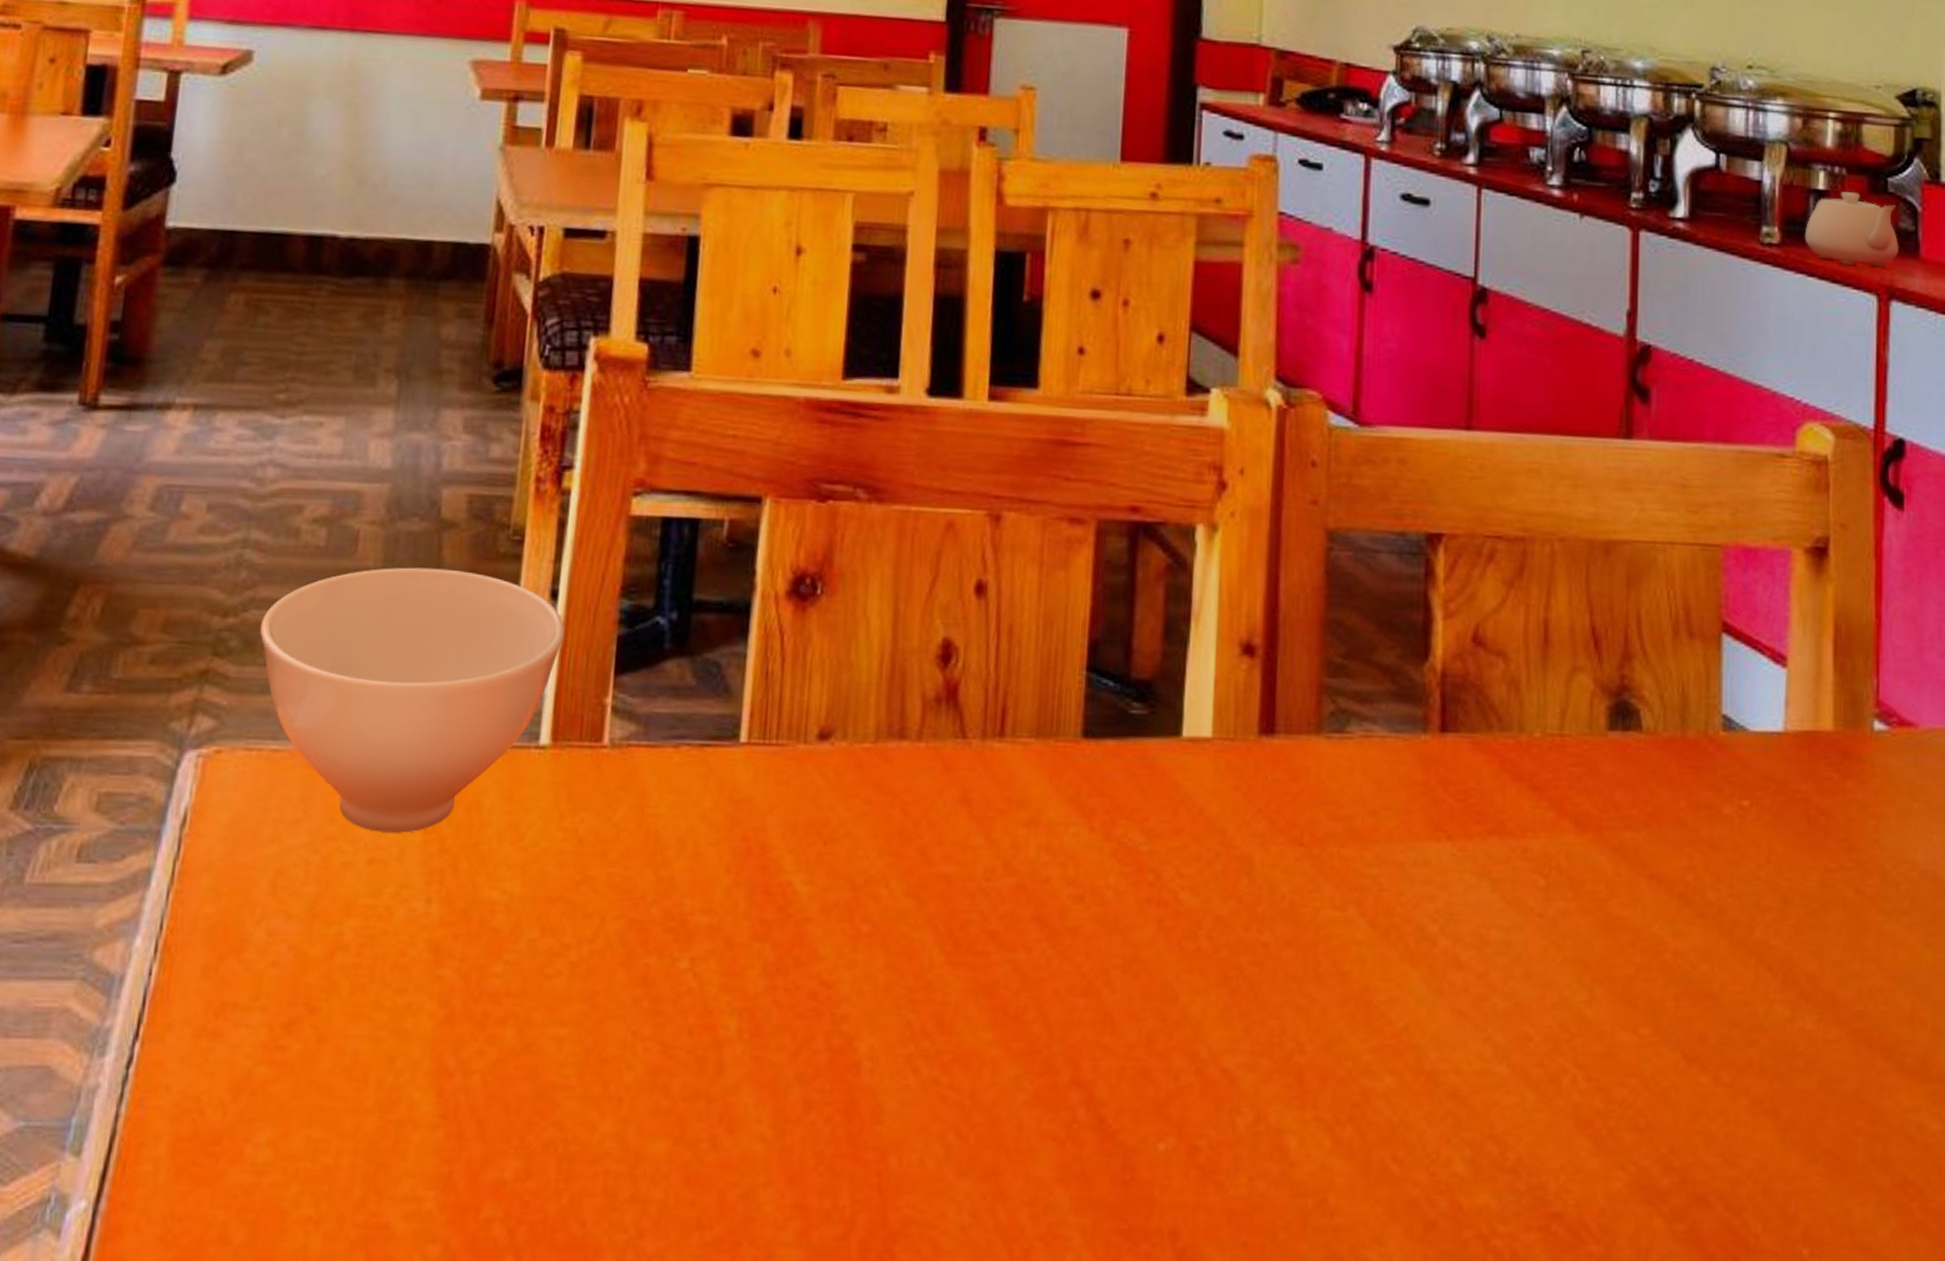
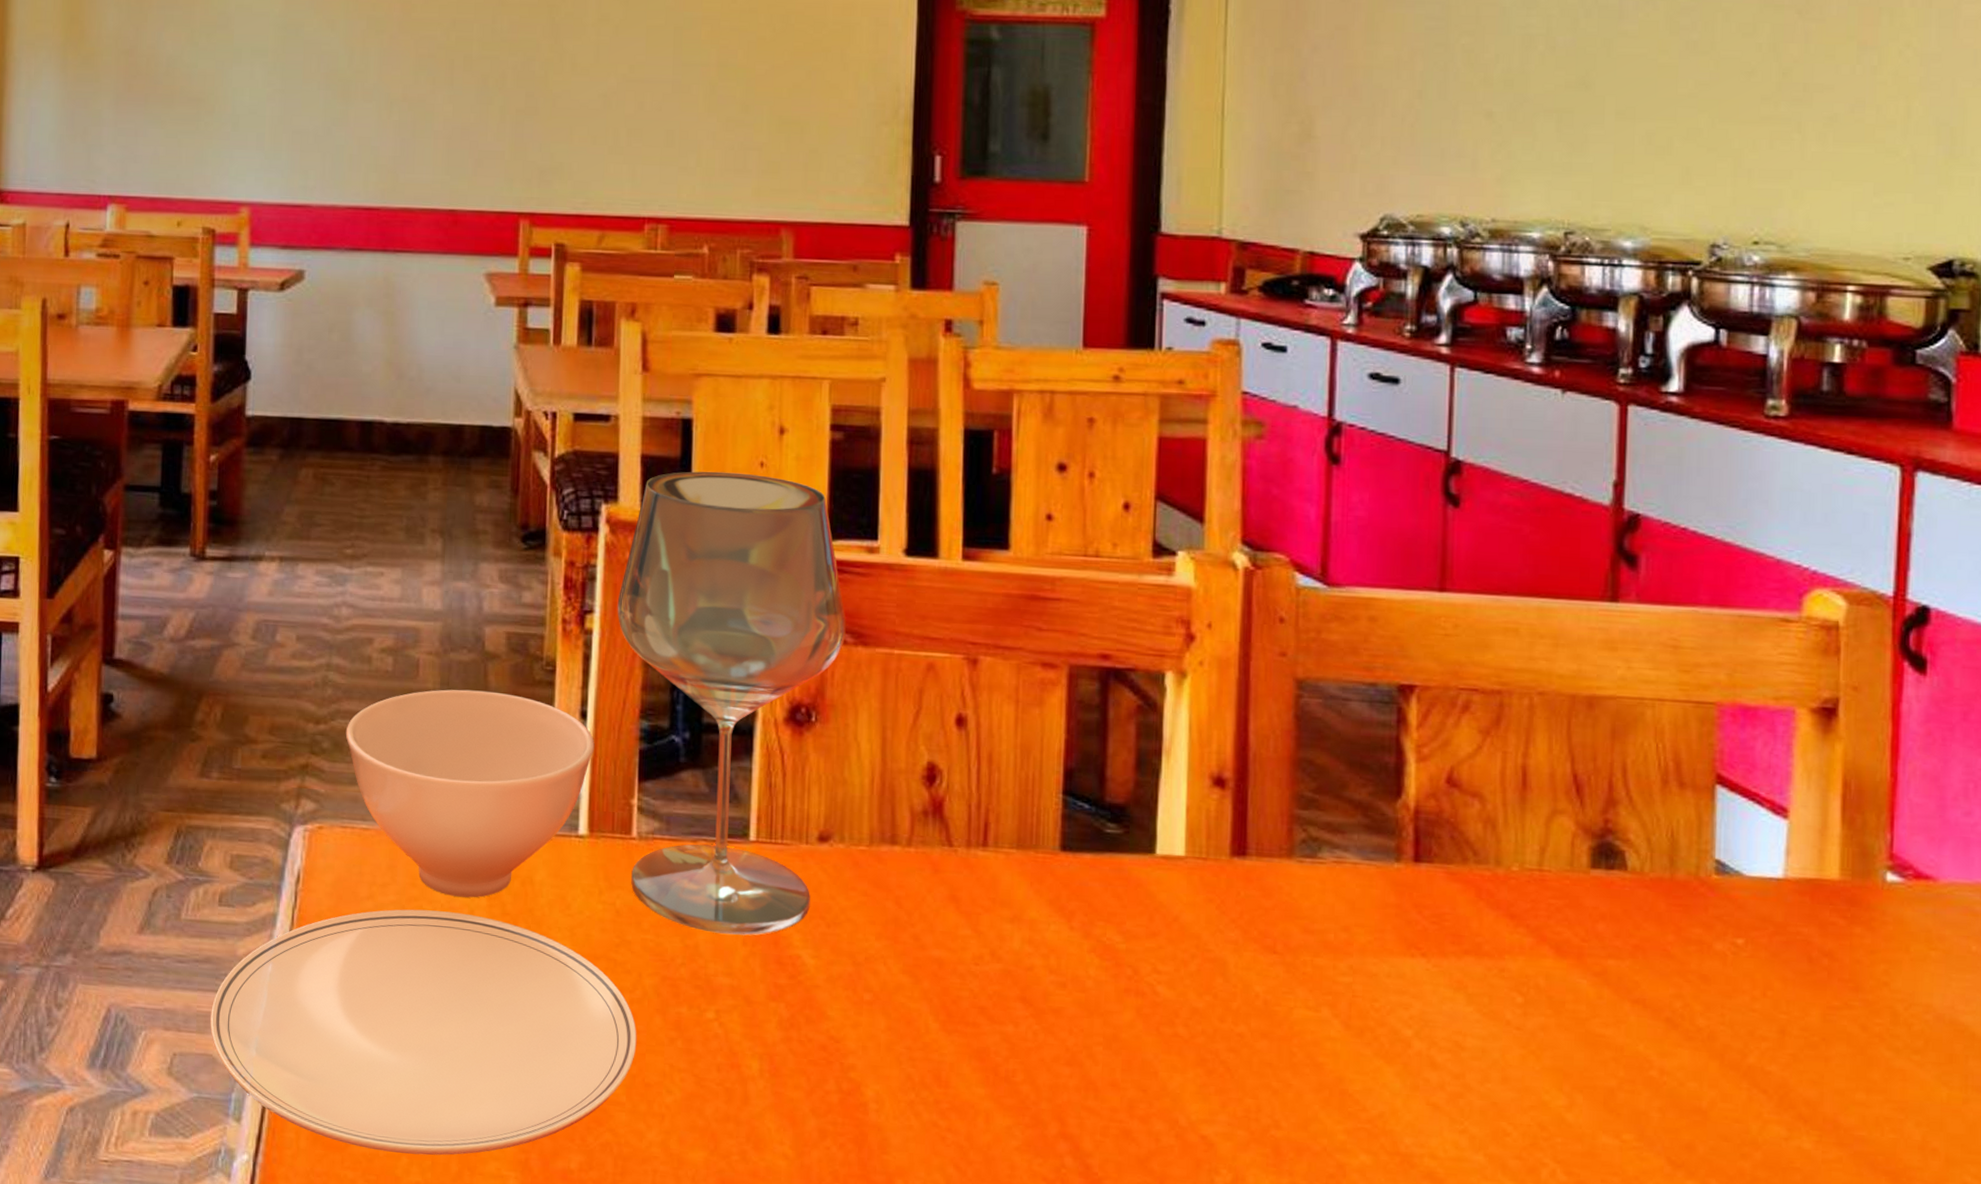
plate: none [50,852,595,1179] -> present [209,909,637,1156]
wine glass: none [598,298,860,862] -> present [617,471,846,936]
teapot: present [1804,191,1900,268] -> none [1816,364,1929,439]

